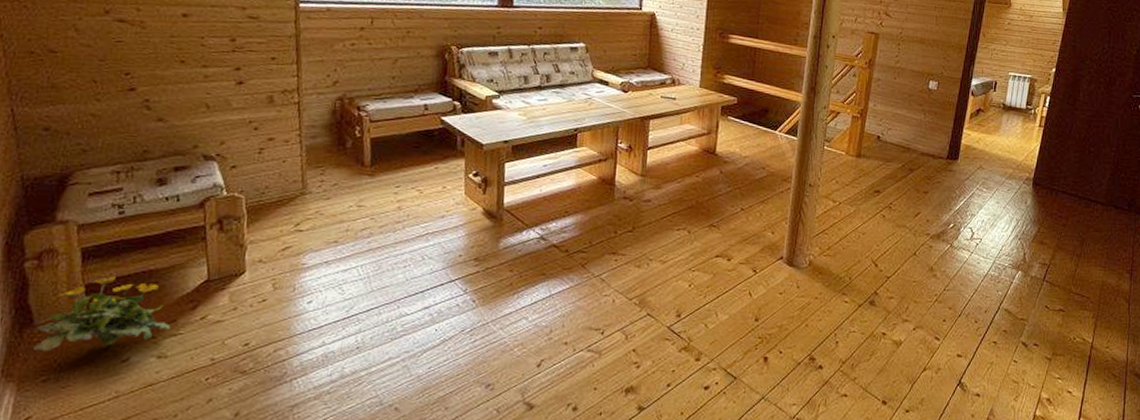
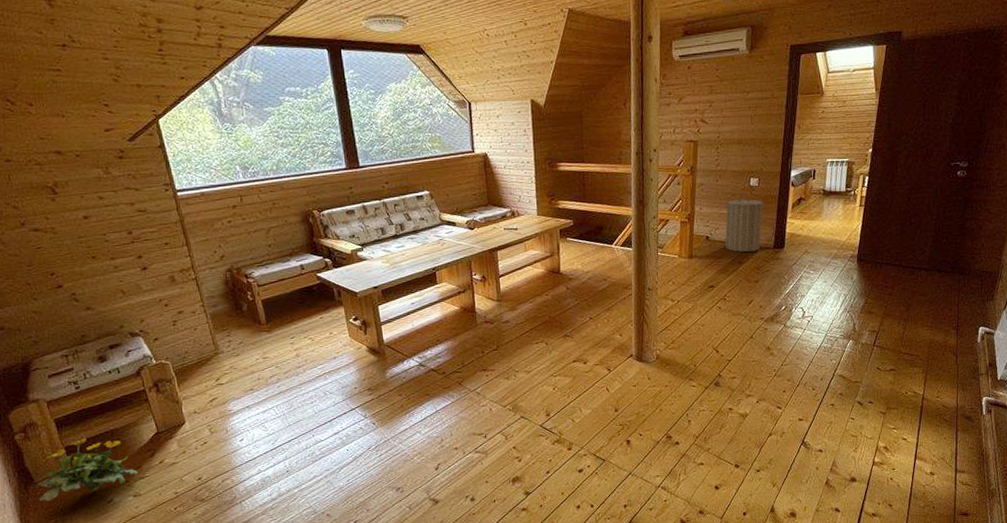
laundry hamper: none [896,97,945,160] -> present [724,194,767,253]

